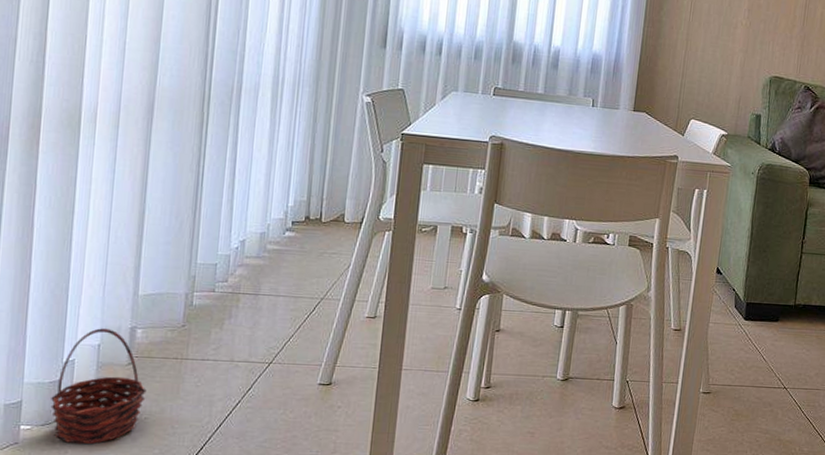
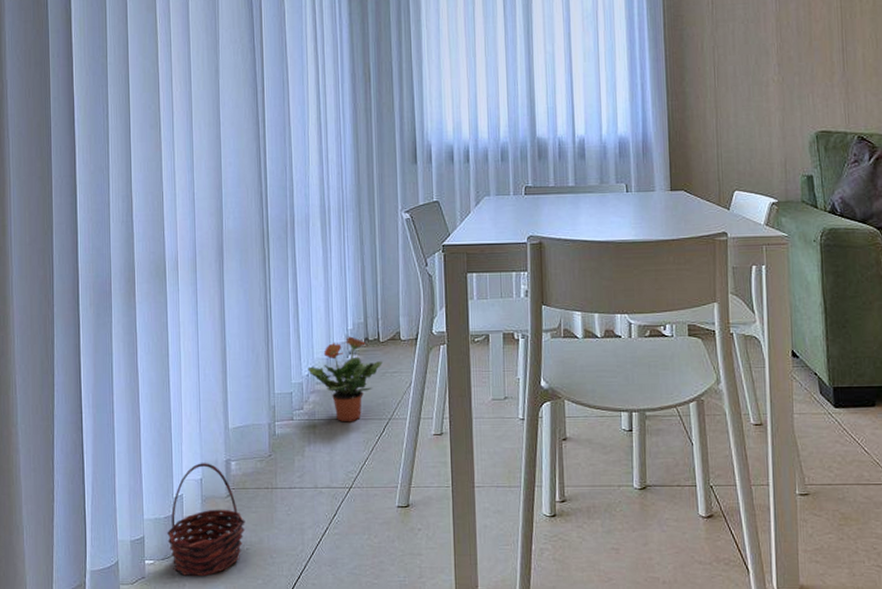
potted plant: none [238,213,322,299] -> present [308,336,383,422]

